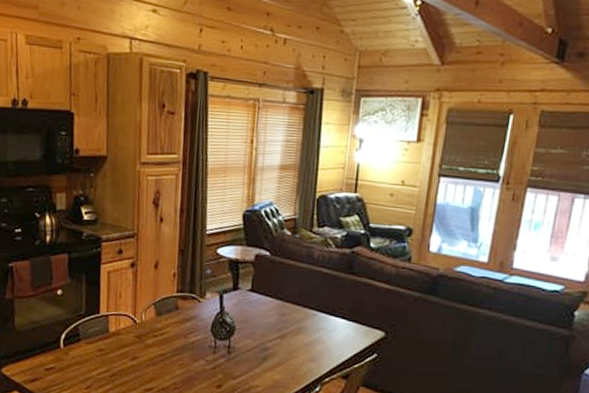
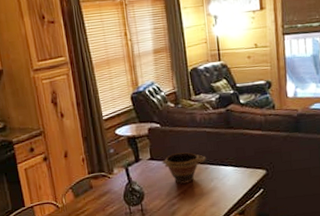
bowl: none [262,289,317,327] -> present [161,152,207,184]

